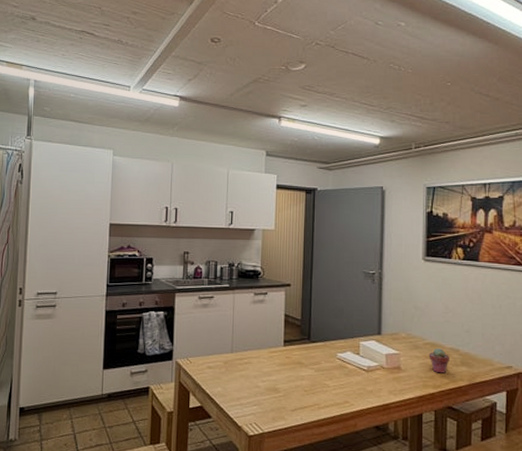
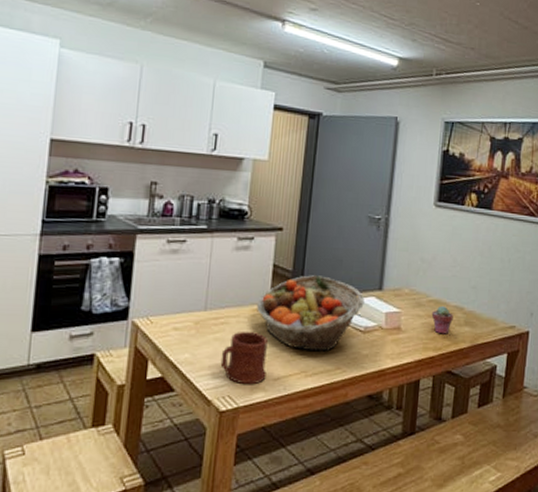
mug: none [247,369,285,415] -> present [220,331,268,385]
fruit basket: none [272,323,366,388] -> present [256,275,365,352]

